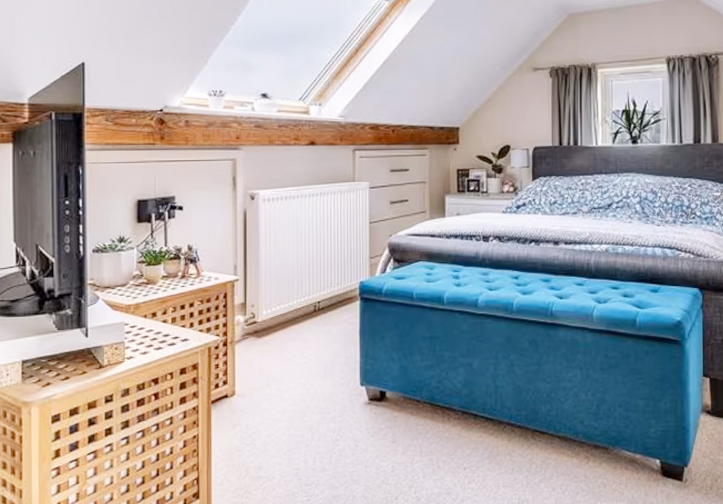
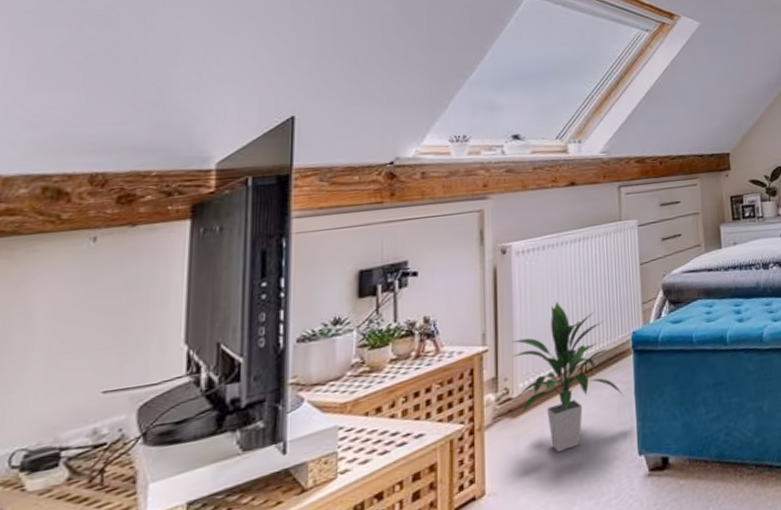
indoor plant: none [257,246,350,371] -> present [511,301,624,452]

